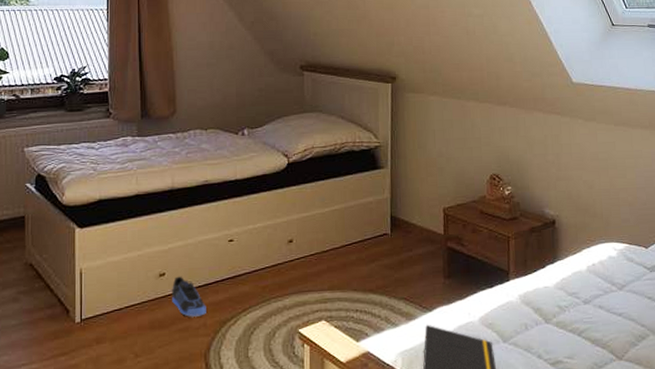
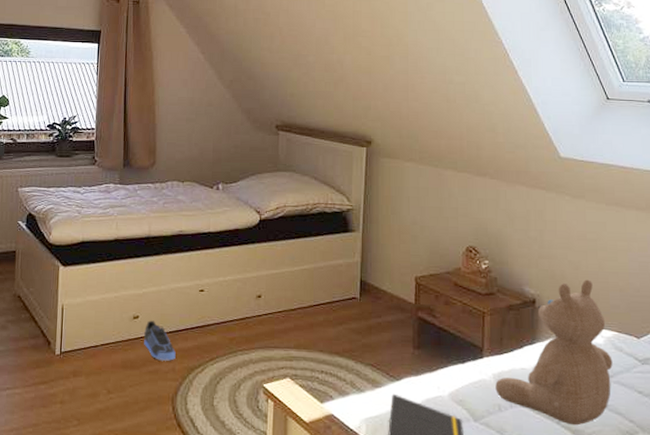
teddy bear: none [521,197,625,336] -> present [495,279,613,426]

